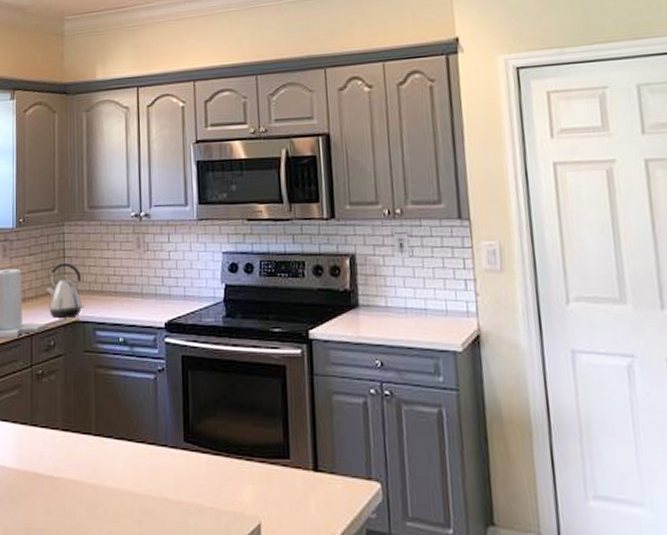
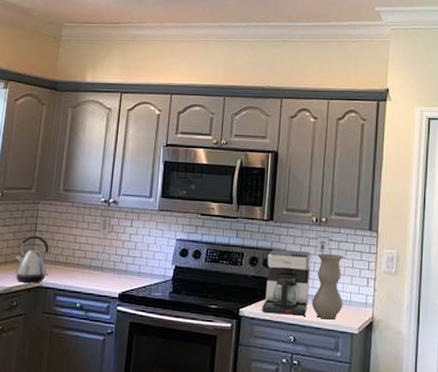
coffee maker: none [333,252,393,335] -> present [262,249,312,317]
vase: none [396,253,438,336] -> present [311,254,344,320]

